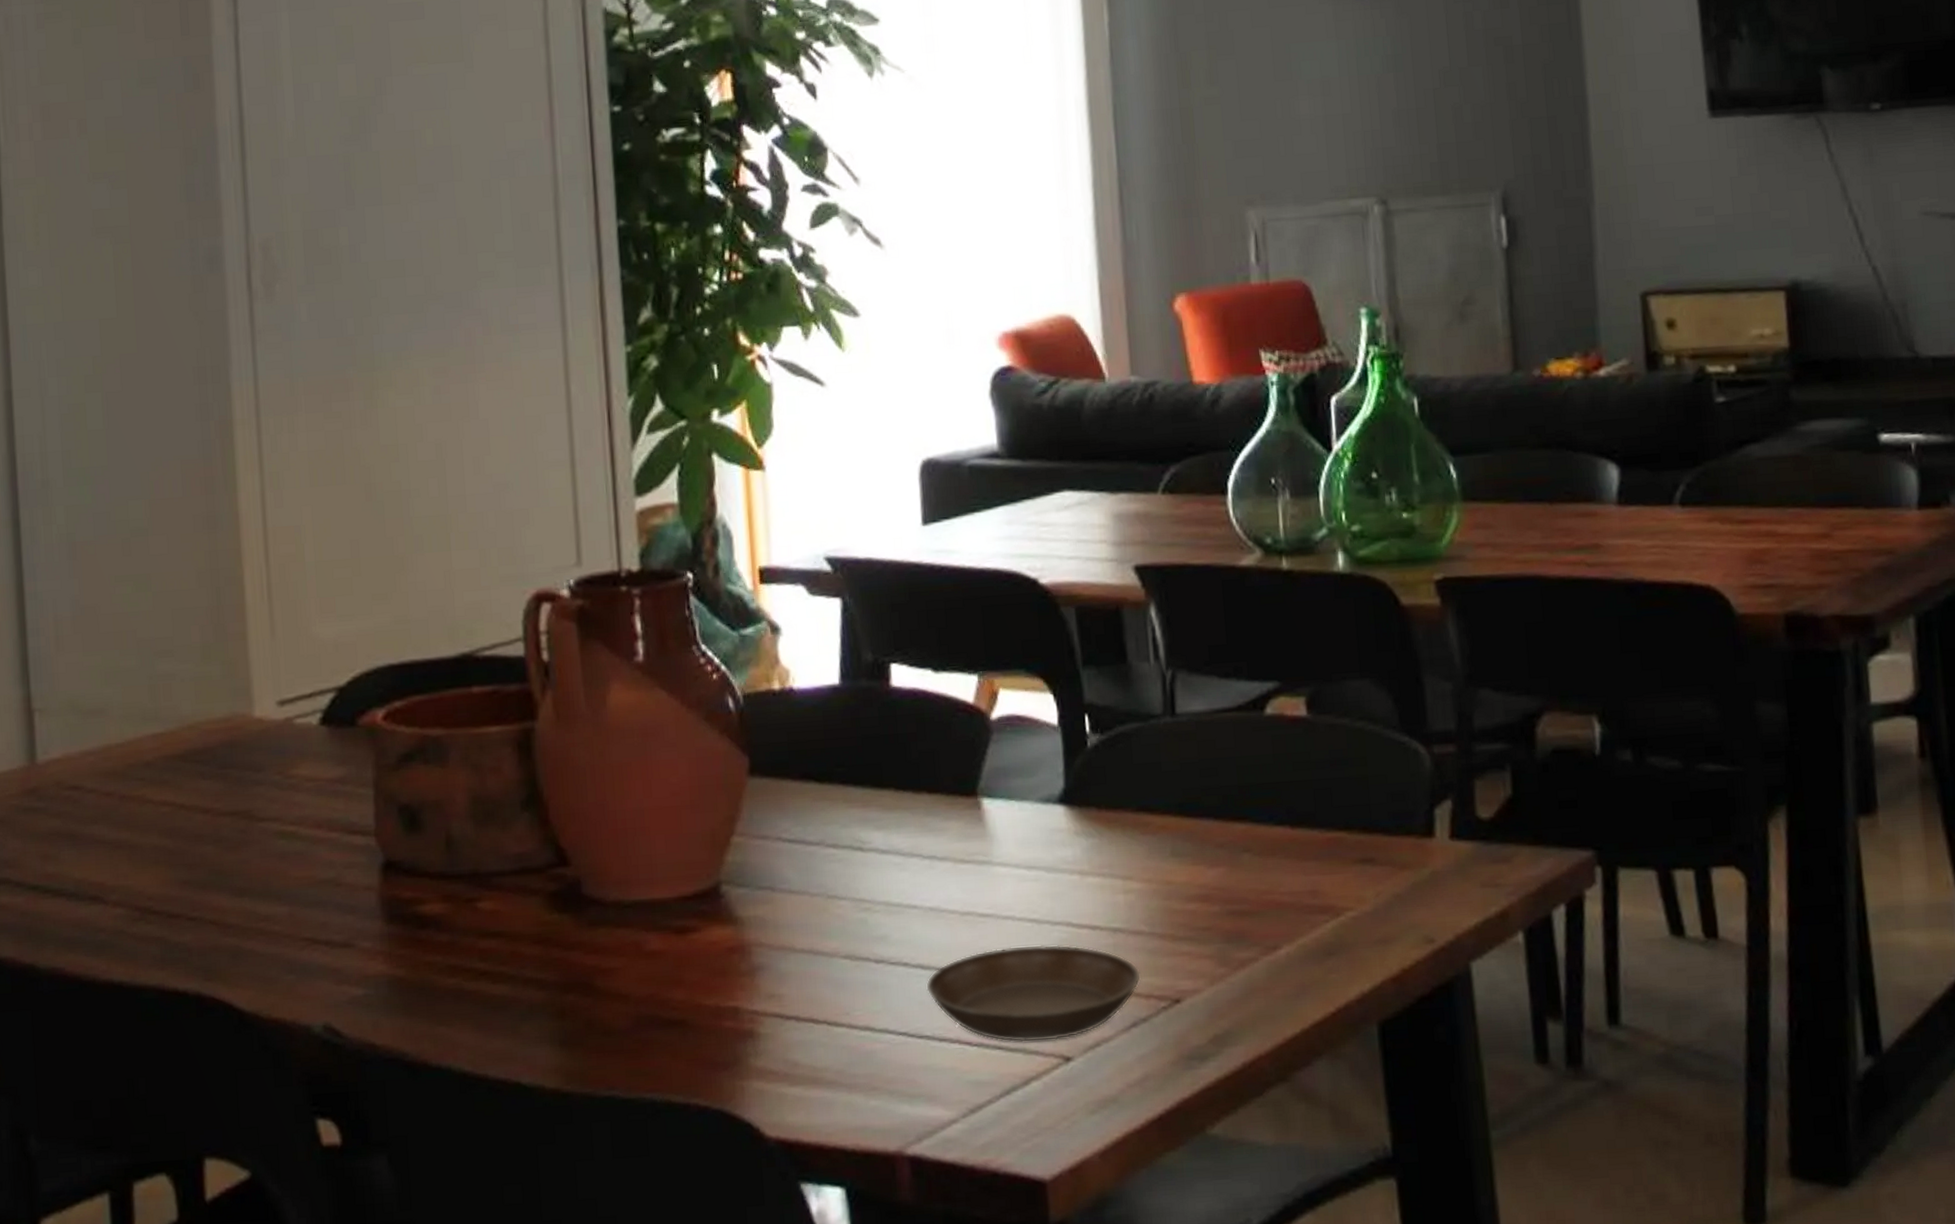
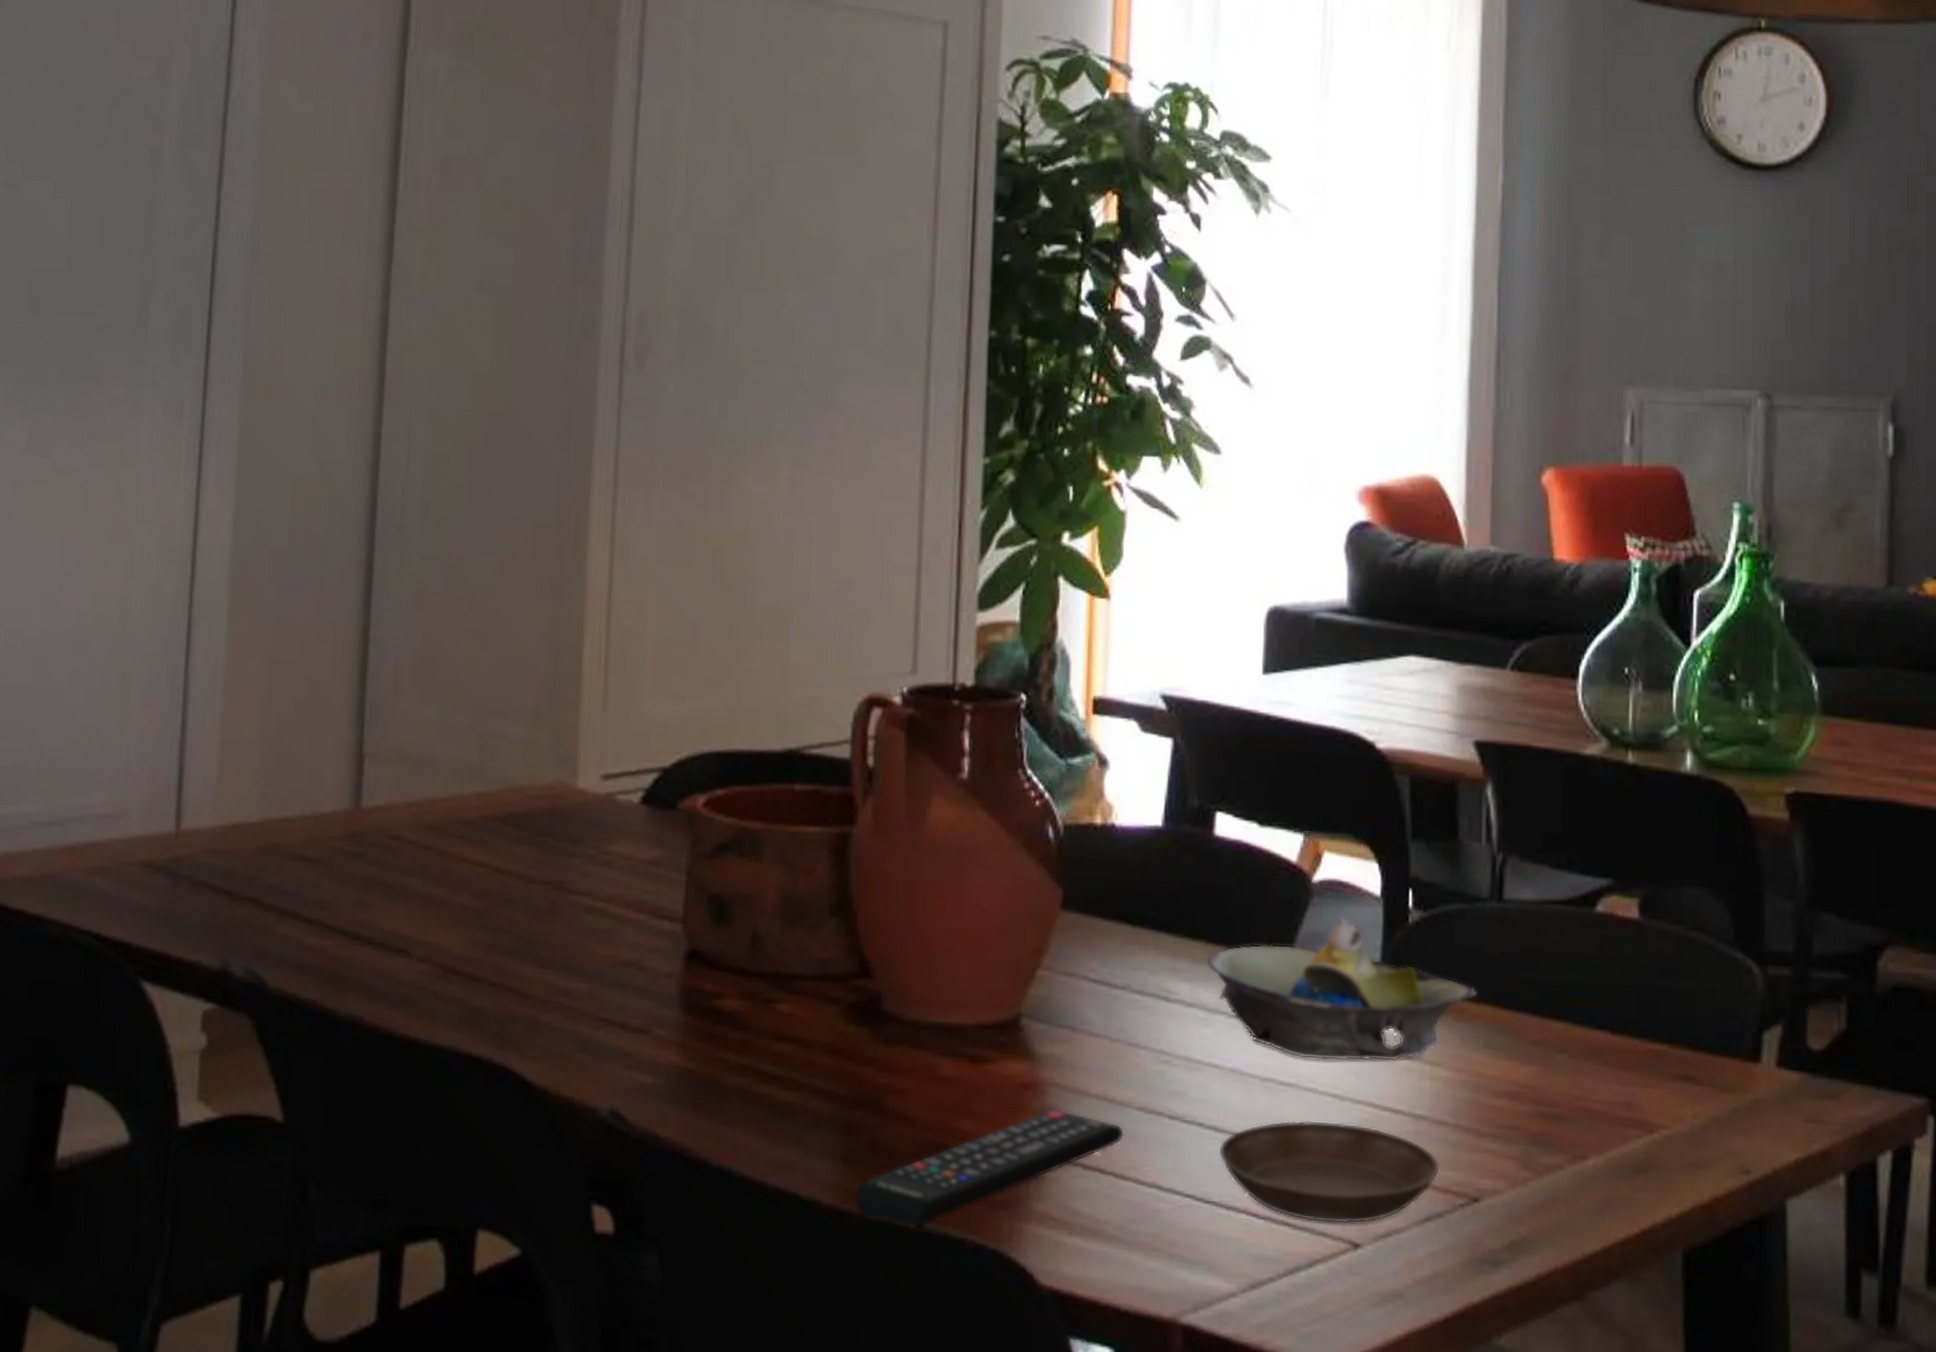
remote control: none [575,966,834,1101] -> present [854,1107,1125,1229]
decorative bowl: none [895,749,1159,890] -> present [1206,917,1476,1062]

